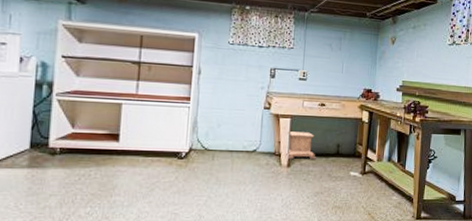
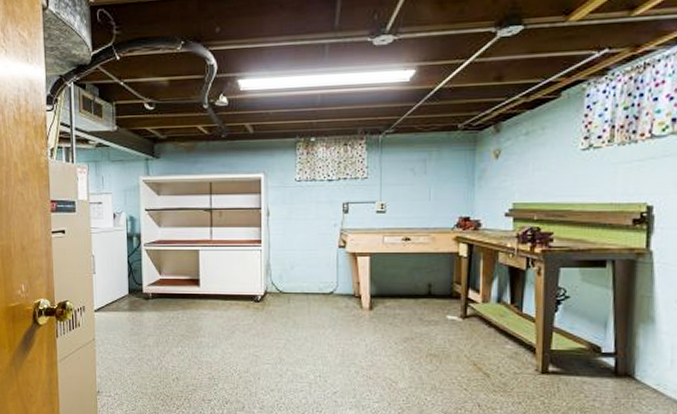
stool: present [286,131,317,160] -> none [367,271,404,302]

